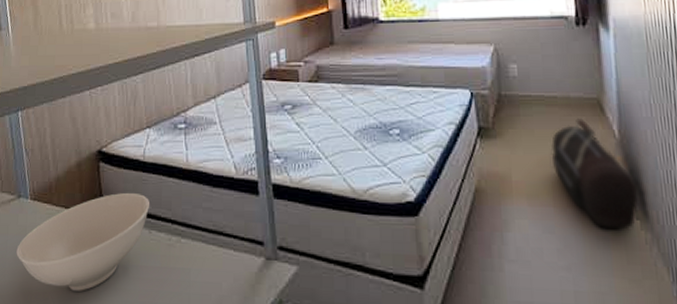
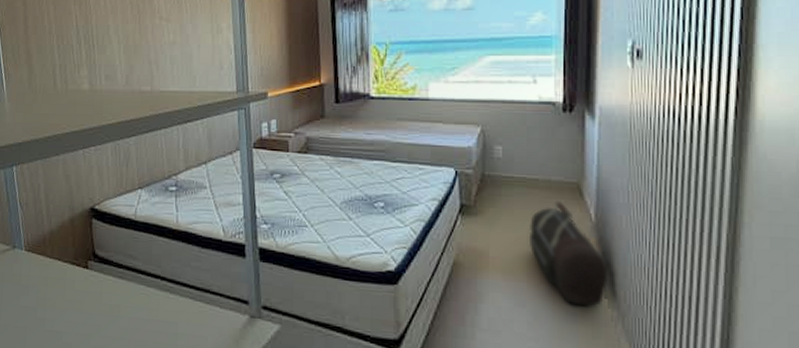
bowl: present [16,192,150,291] -> none [11,248,141,338]

